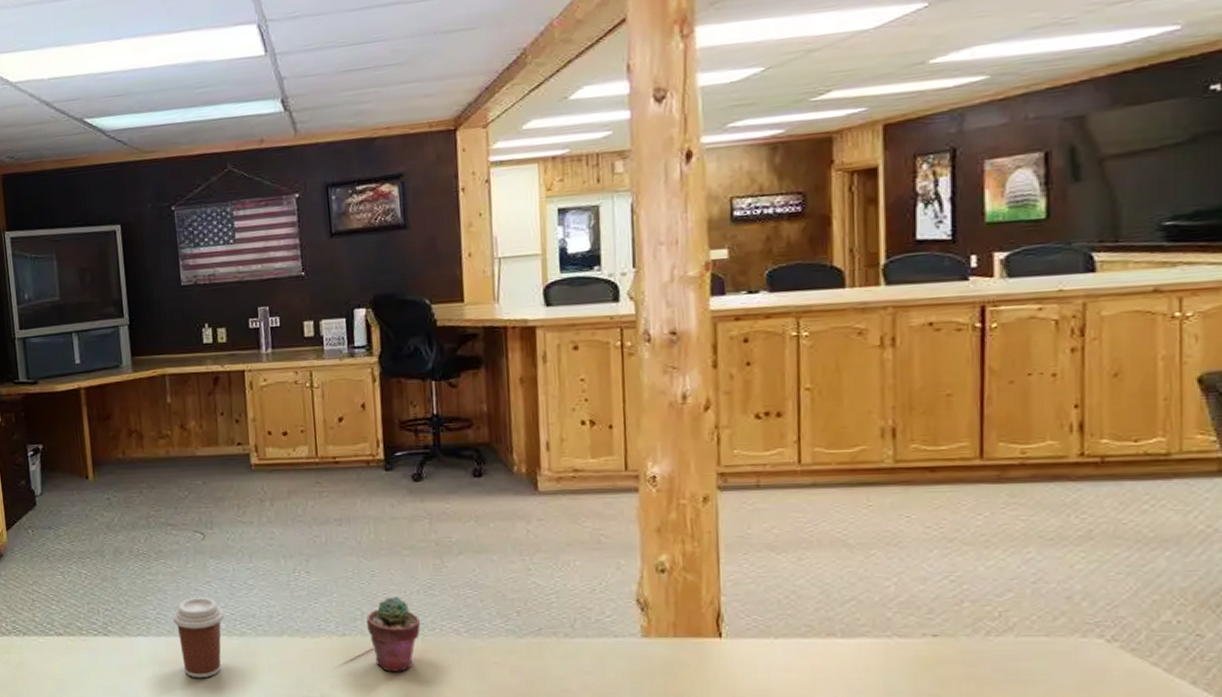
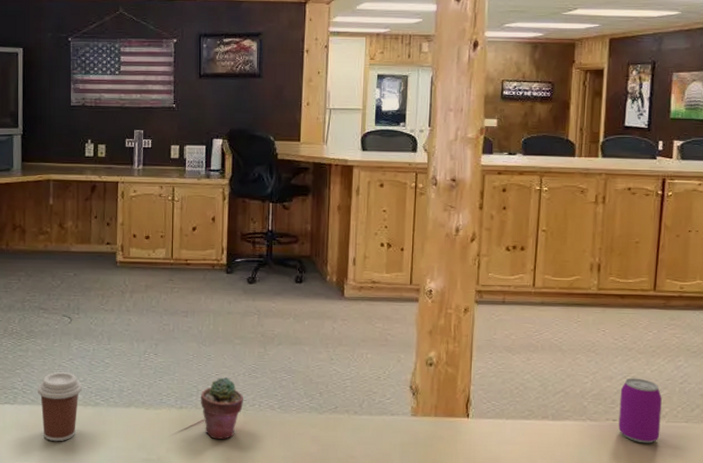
beverage can: none [940,578,1007,666] -> present [618,378,662,444]

